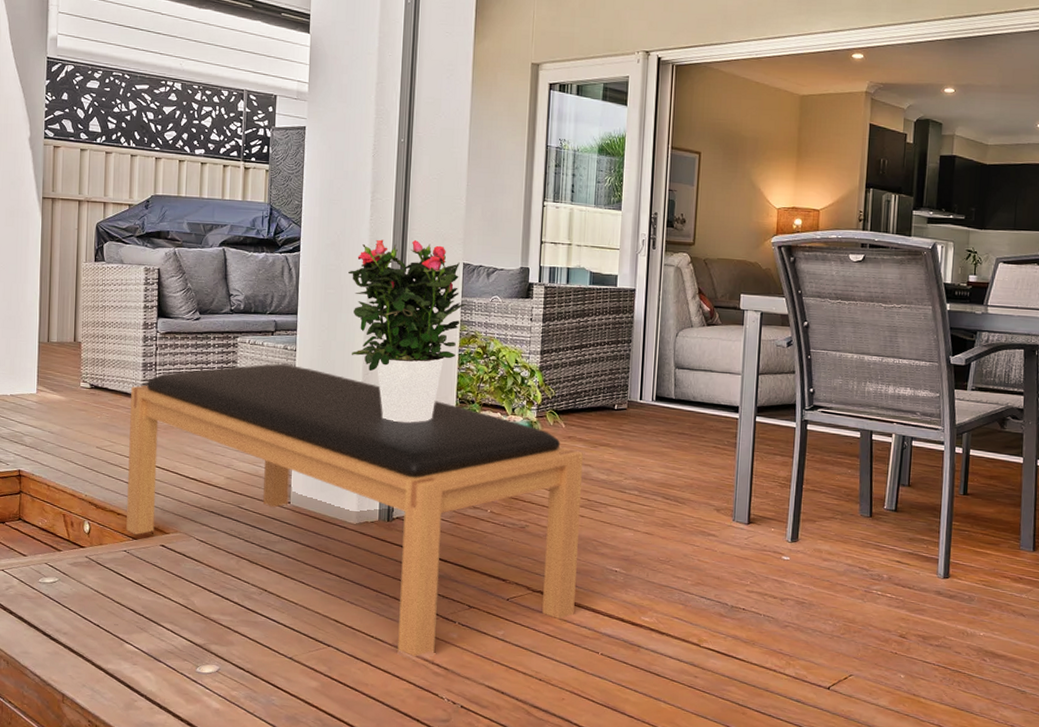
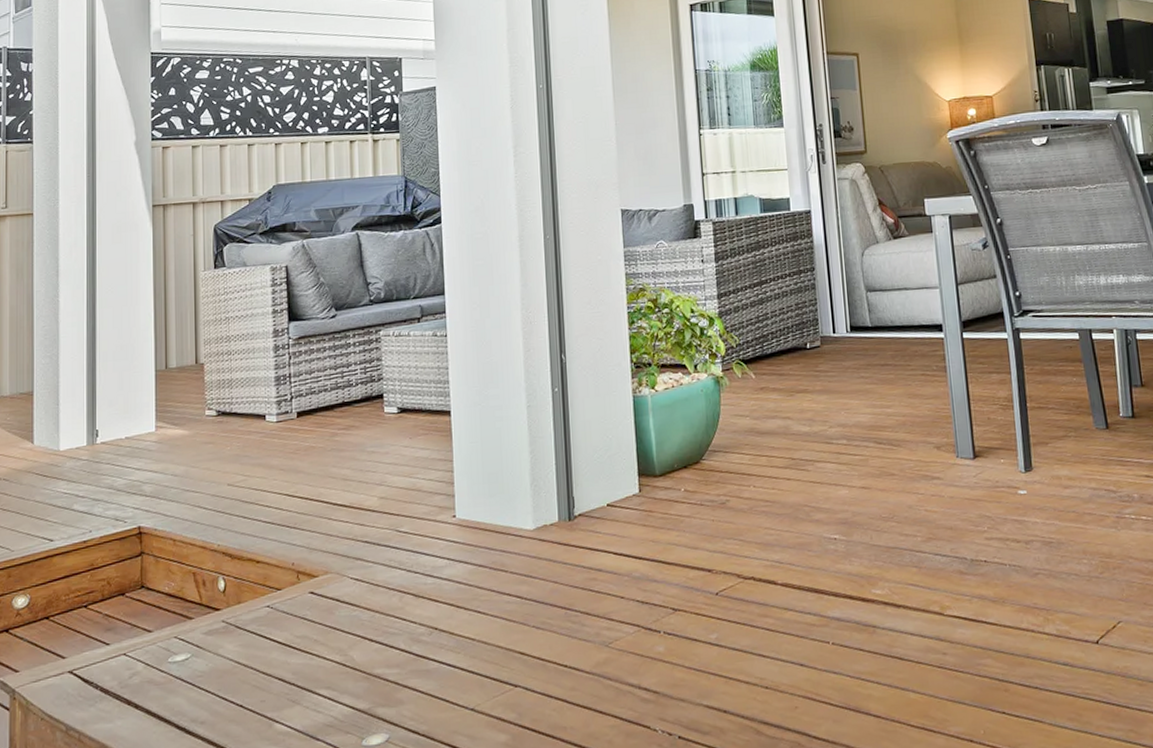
bench: present [126,363,583,657] -> none [264,353,795,684]
potted flower: present [348,239,466,423] -> none [497,192,629,401]

